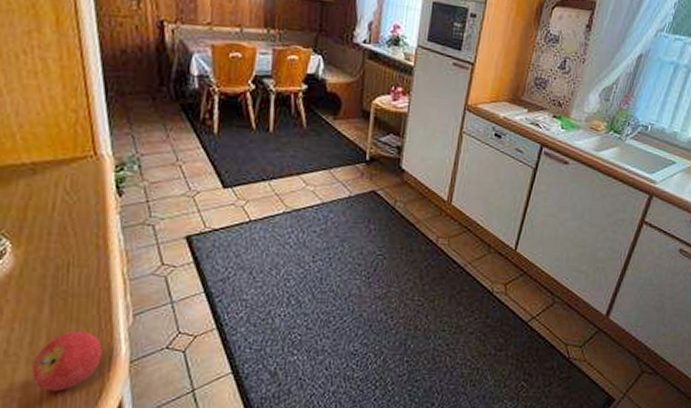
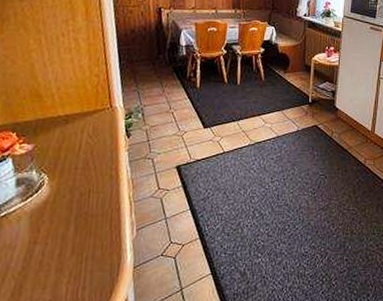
fruit: present [32,332,103,392] -> none [59,244,113,294]

